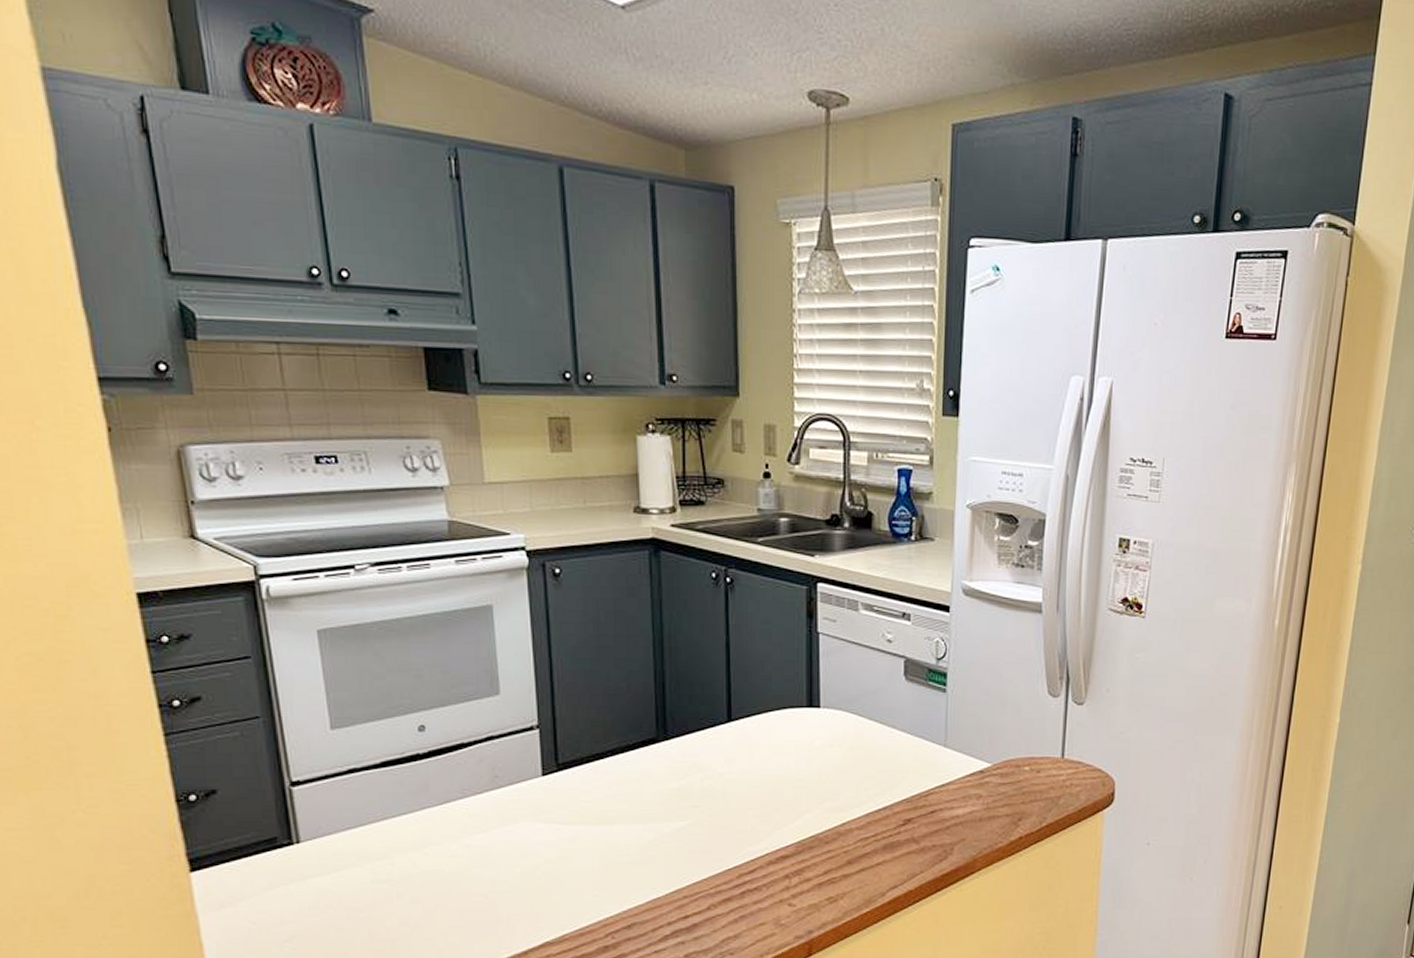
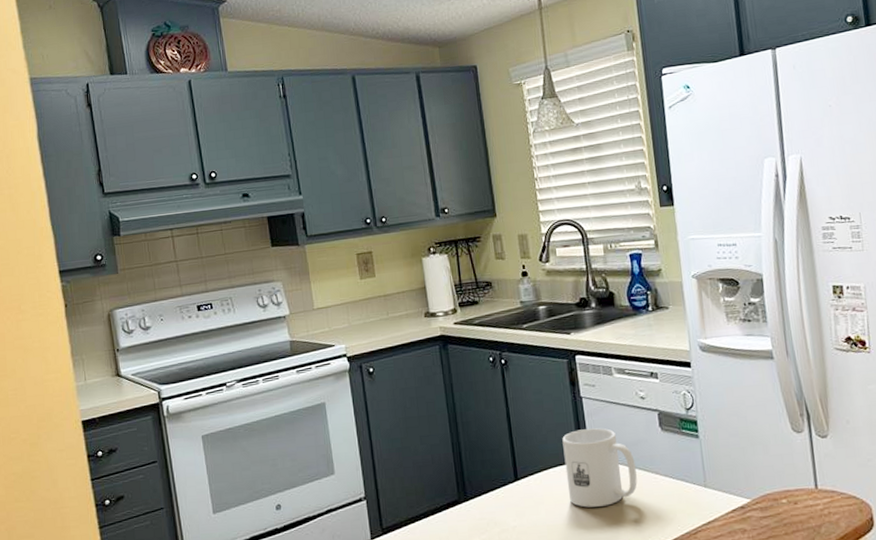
mug: none [789,670,871,759] -> present [562,428,638,508]

